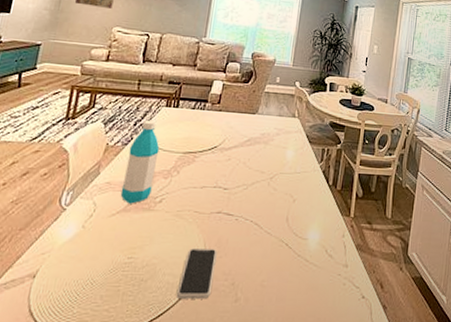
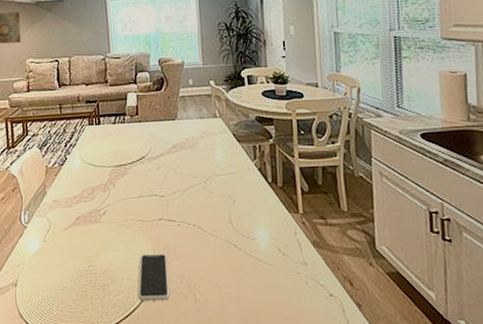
water bottle: present [120,119,160,204] -> none [66,139,94,218]

